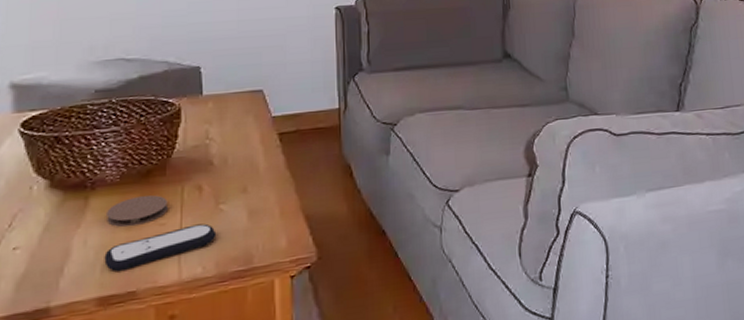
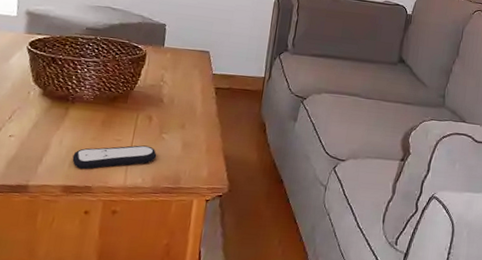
coaster: present [107,195,168,228] -> none [79,115,125,138]

